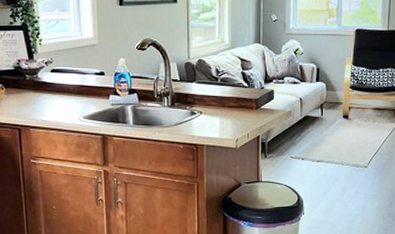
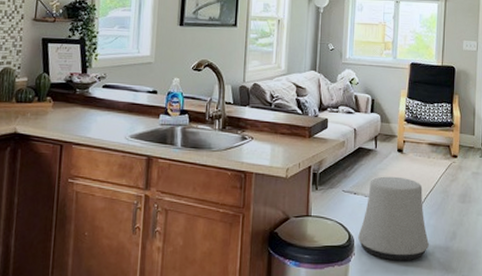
stool: none [307,141,374,218] -> present [358,176,429,261]

